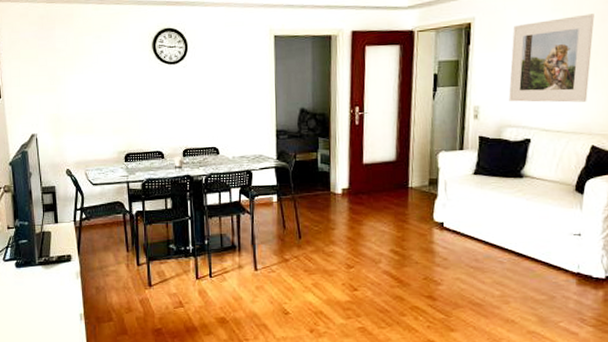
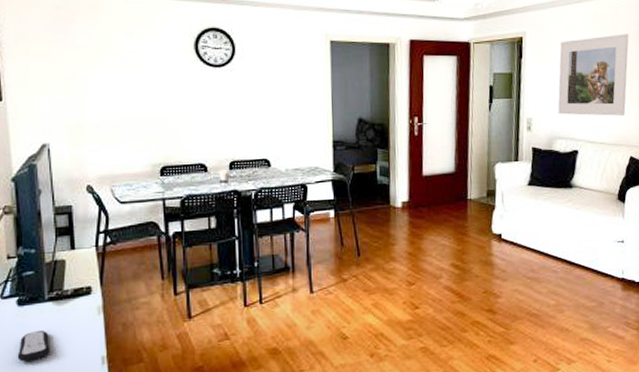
remote control: none [16,289,41,313] -> present [17,331,51,362]

